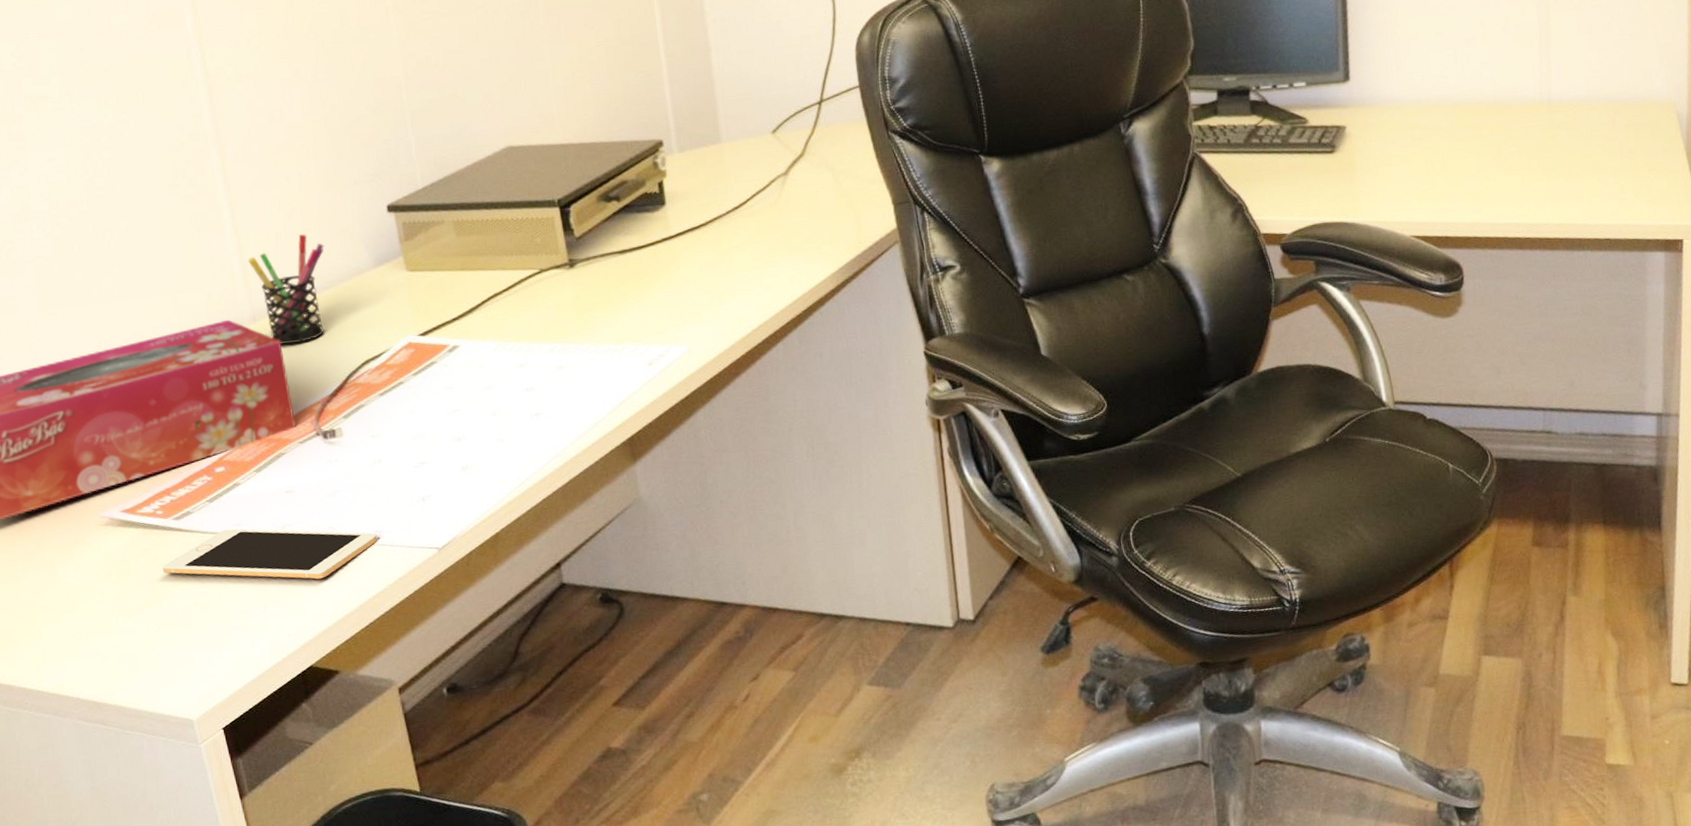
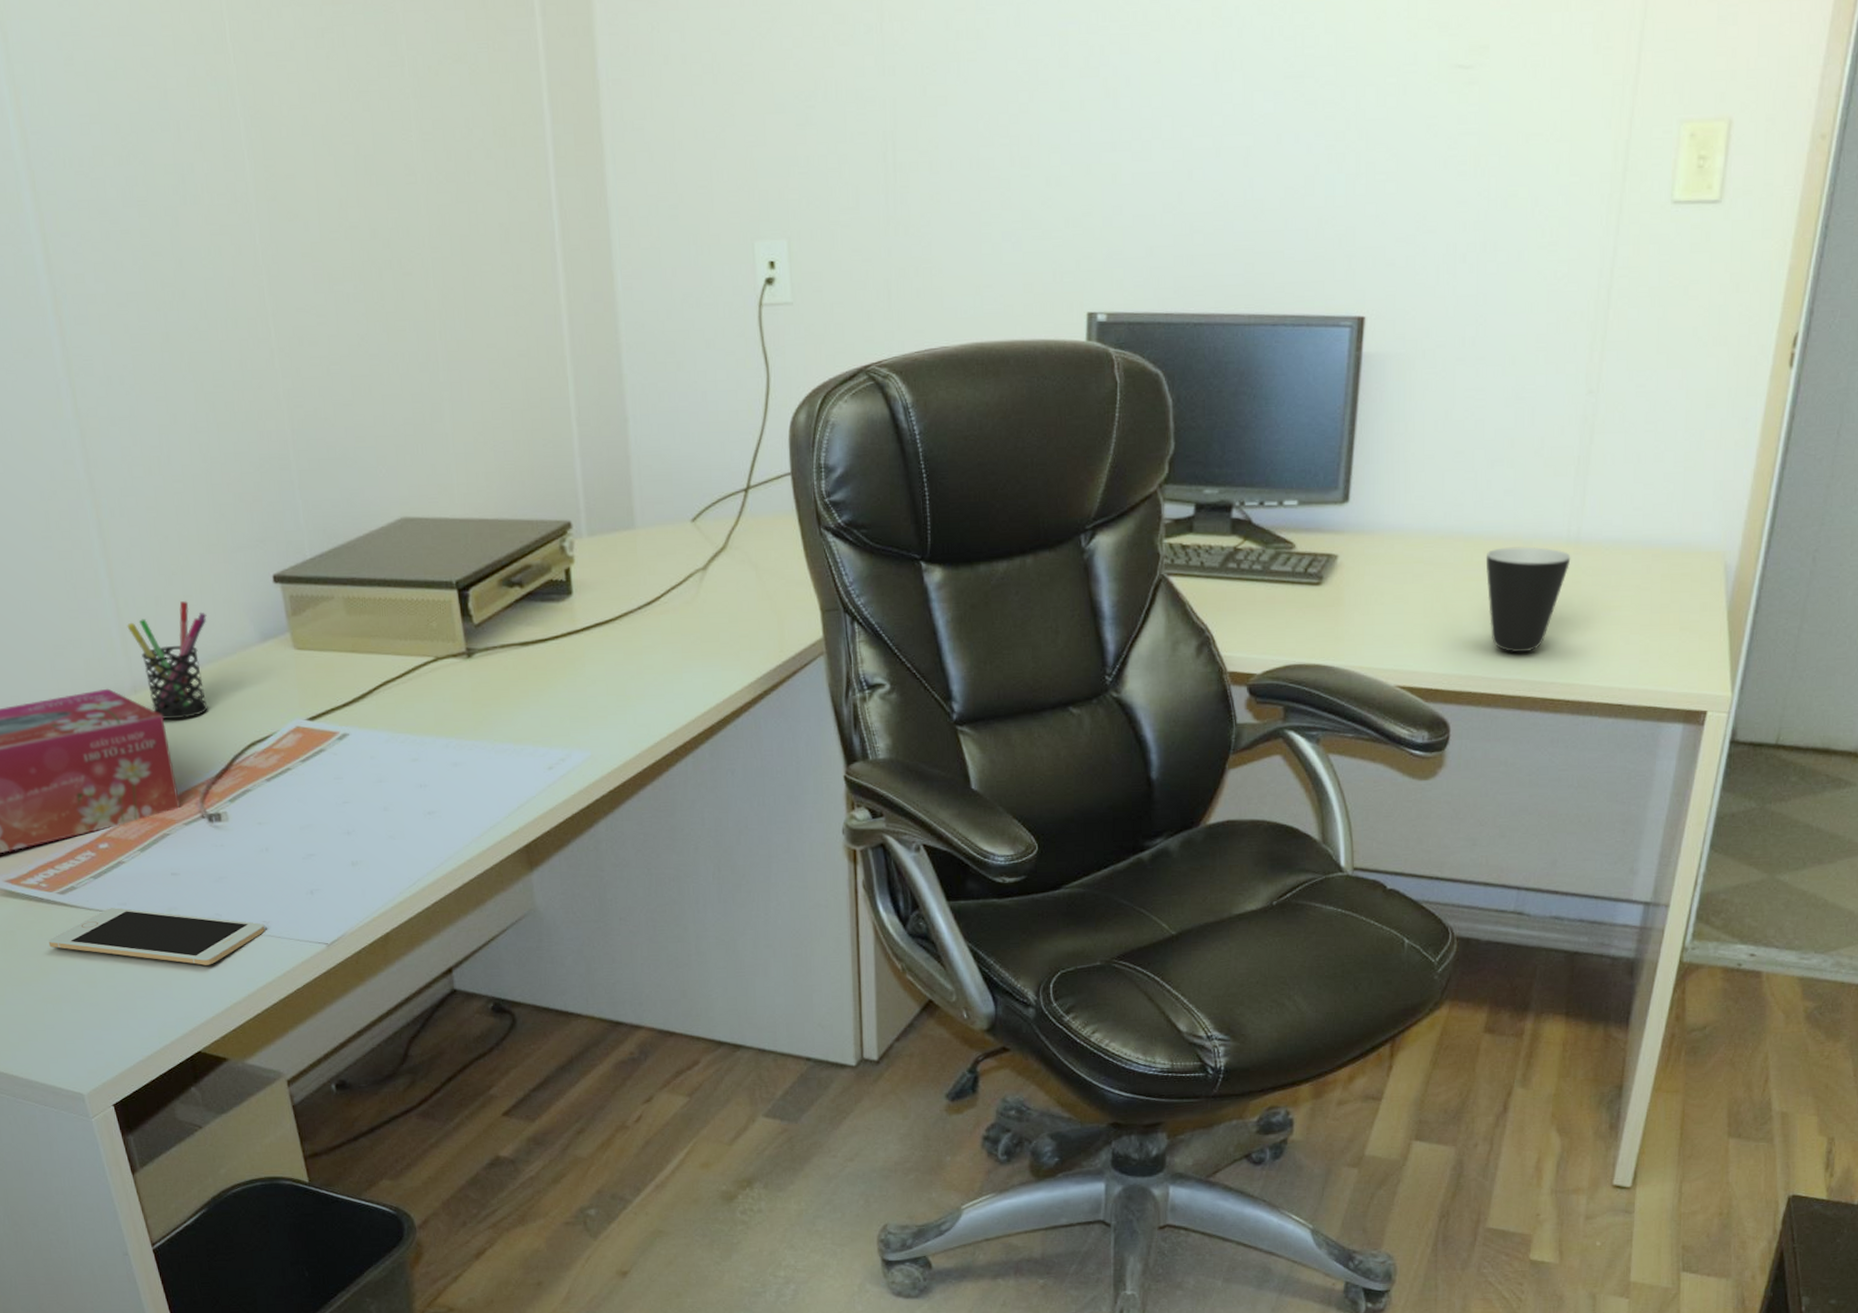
mug: none [1473,108,1546,201] -> present [1485,546,1571,653]

